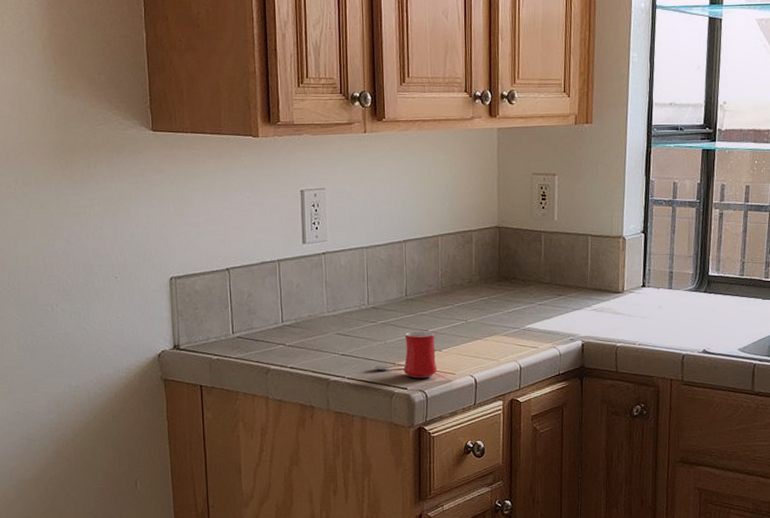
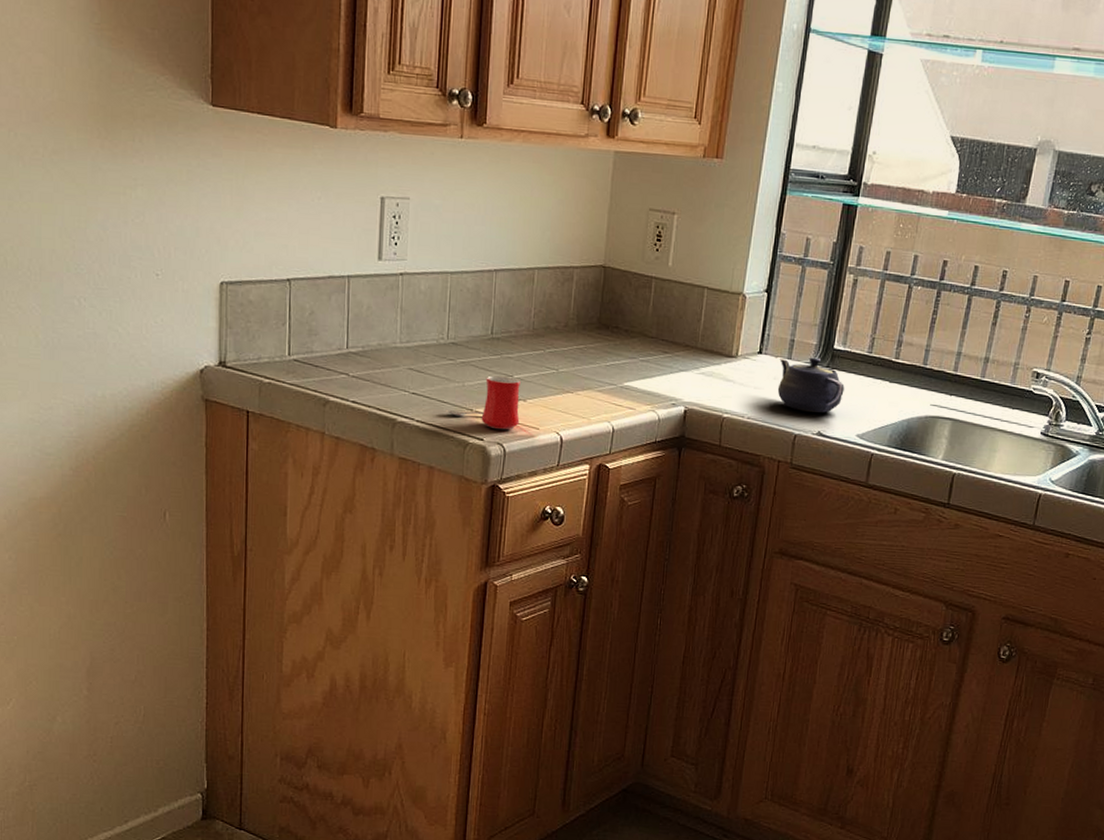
teapot: none [662,285,723,333] -> present [777,357,845,413]

